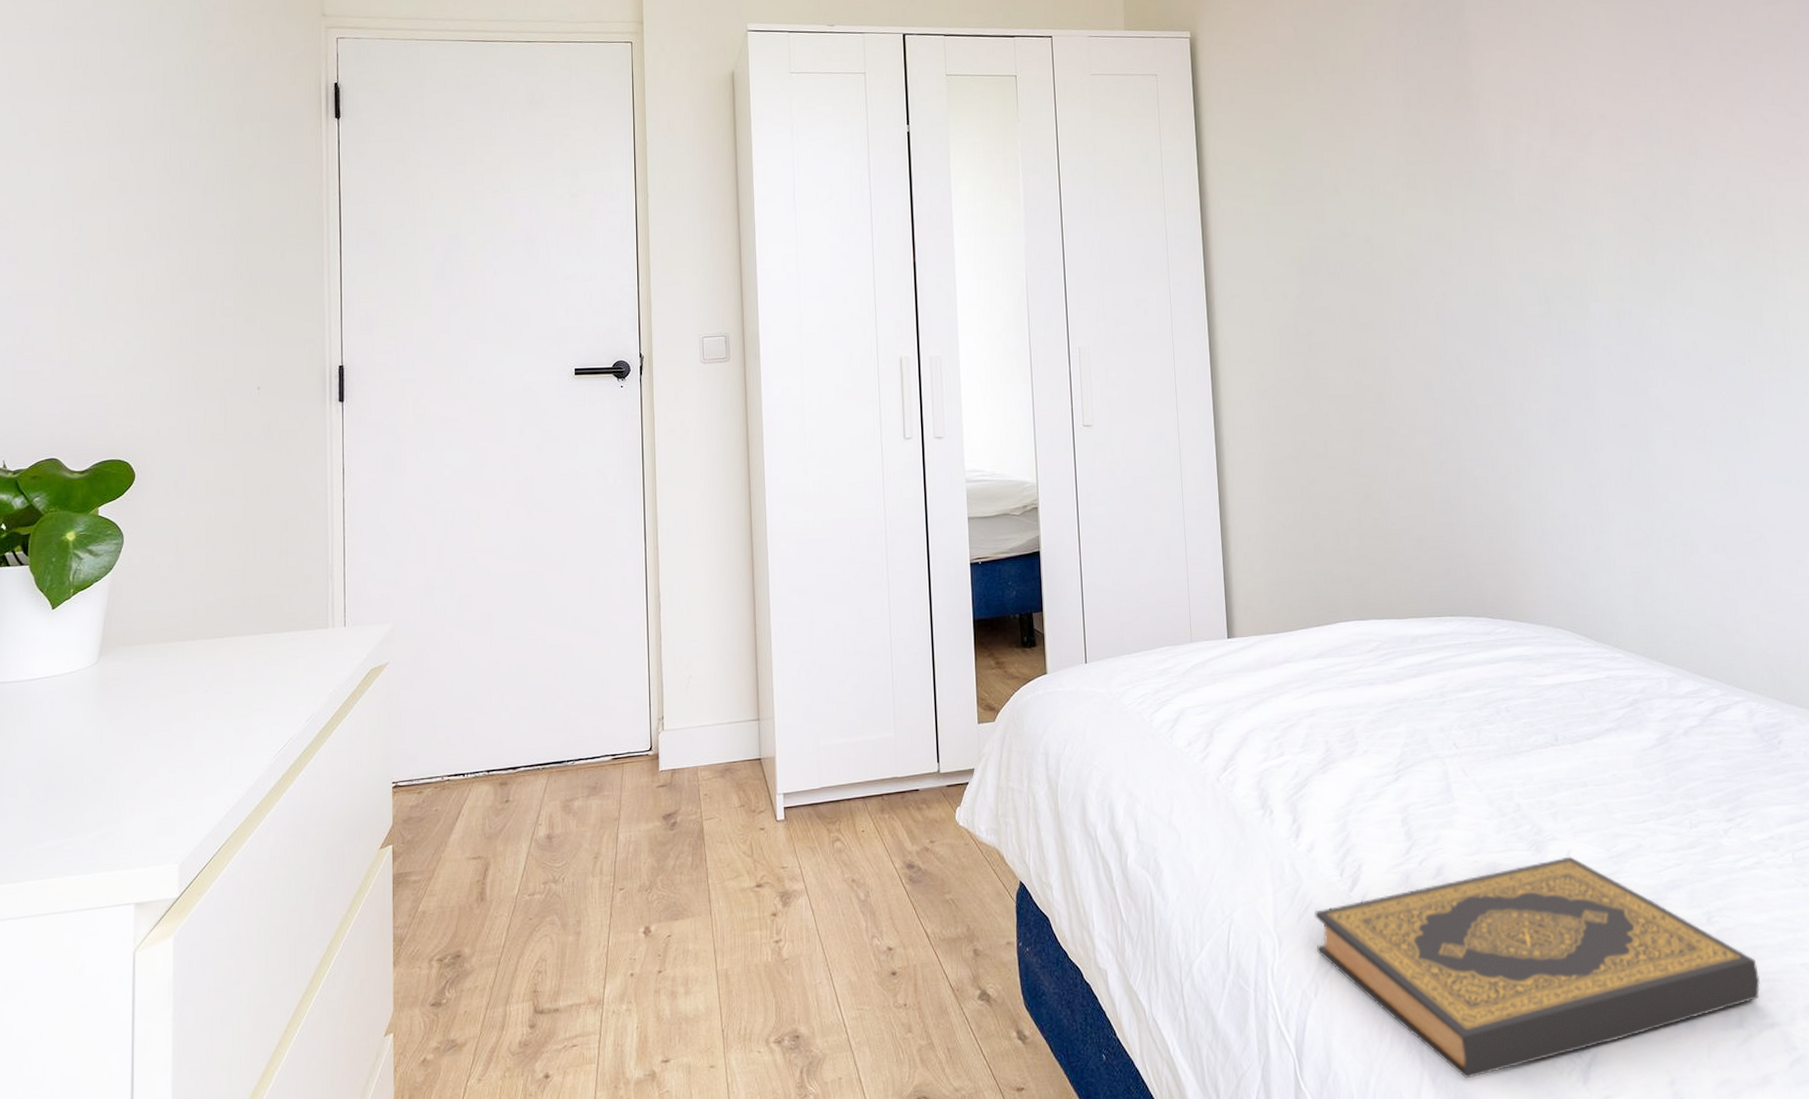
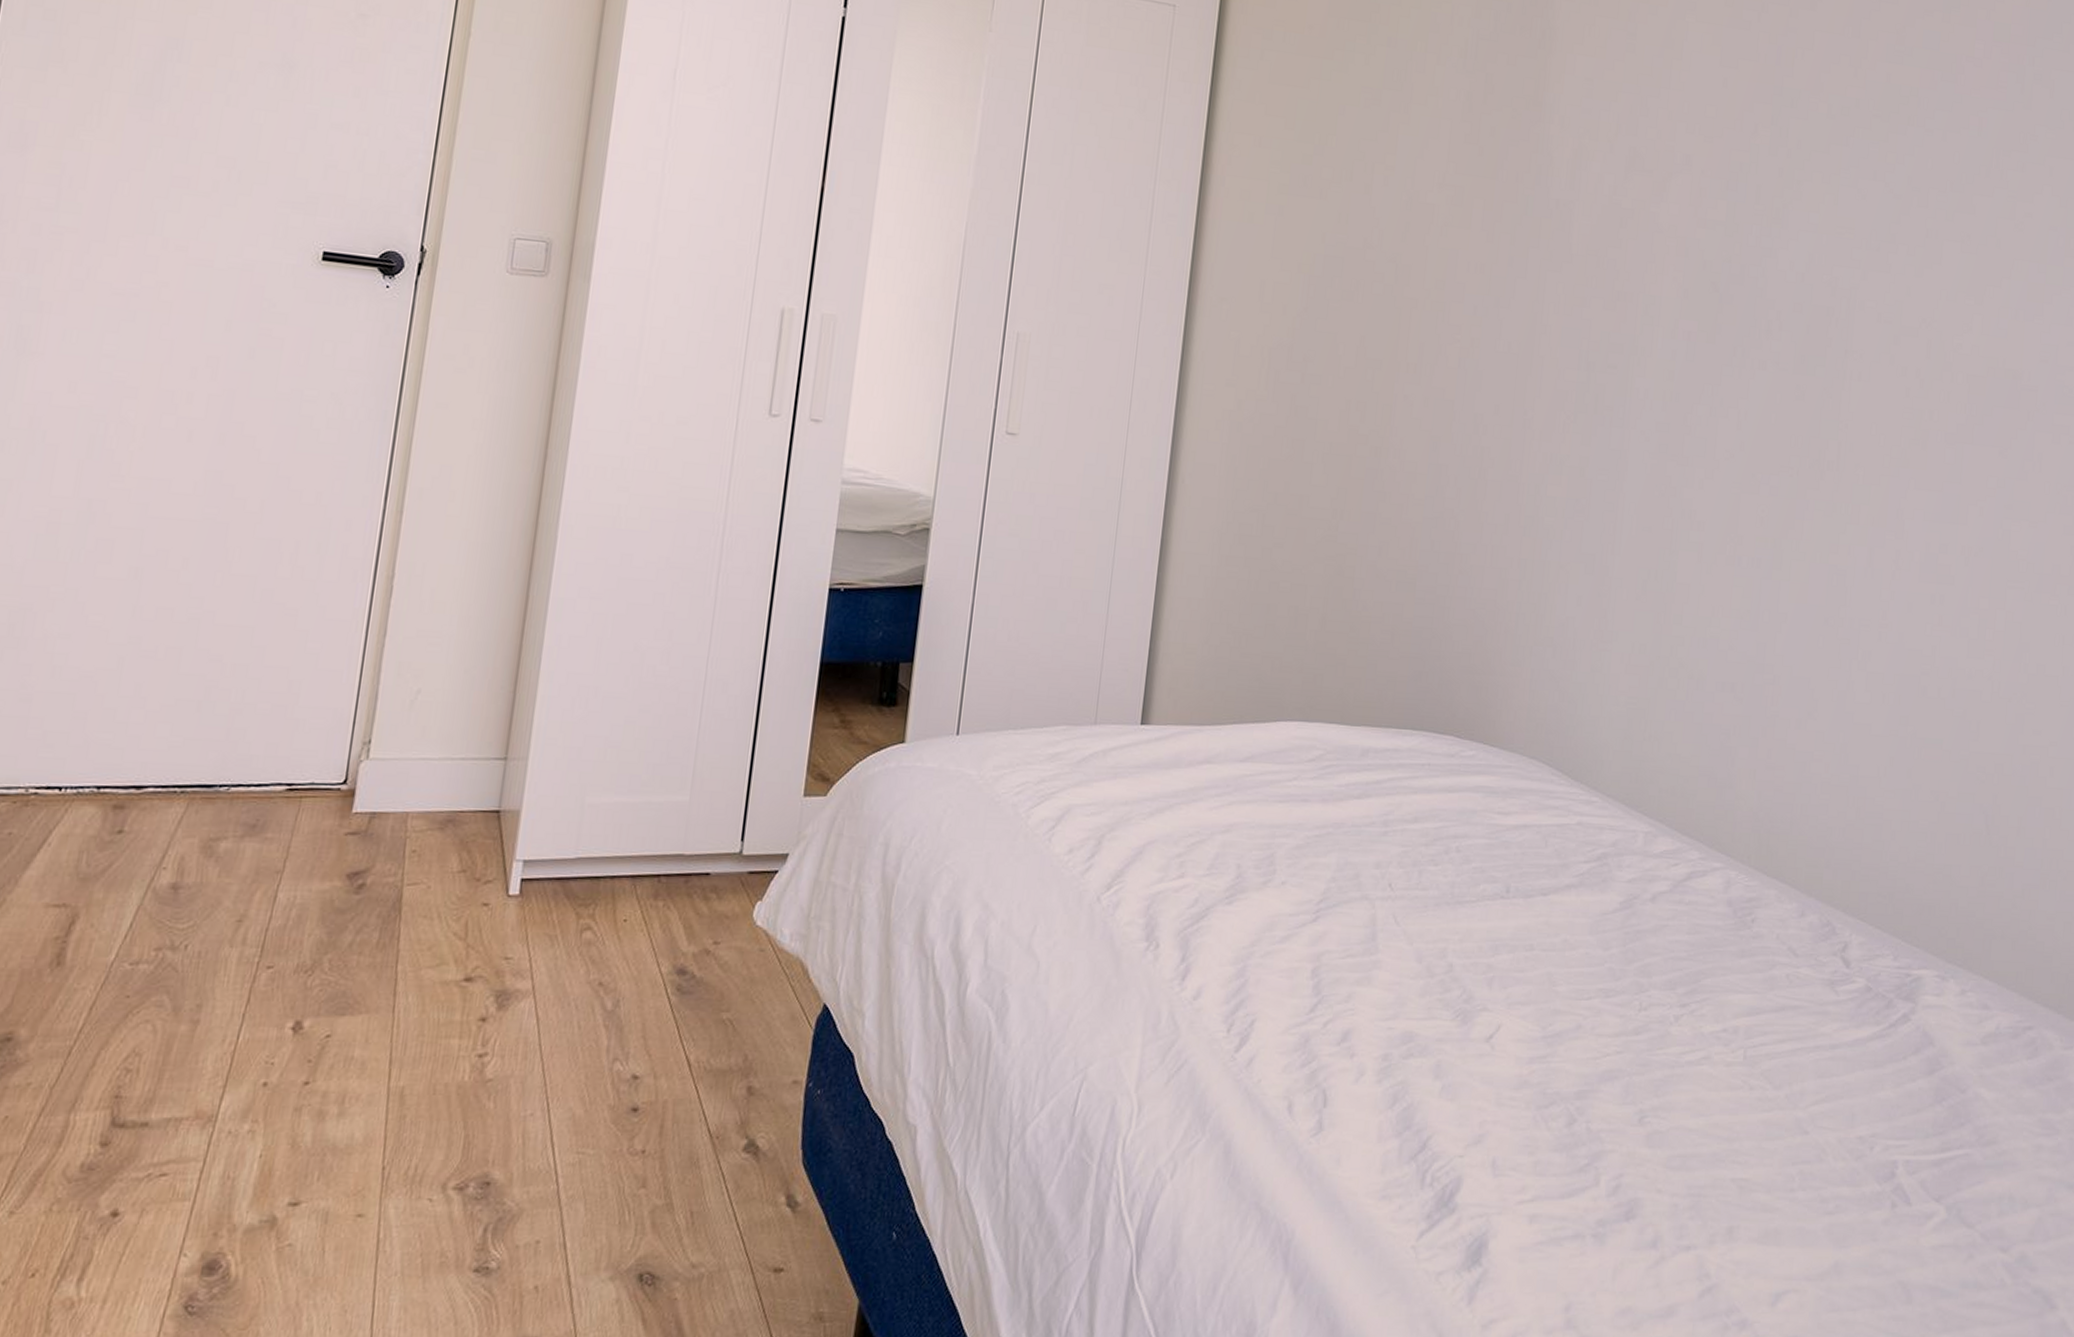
hardback book: present [1314,856,1760,1079] -> none [1183,1032,1684,1290]

